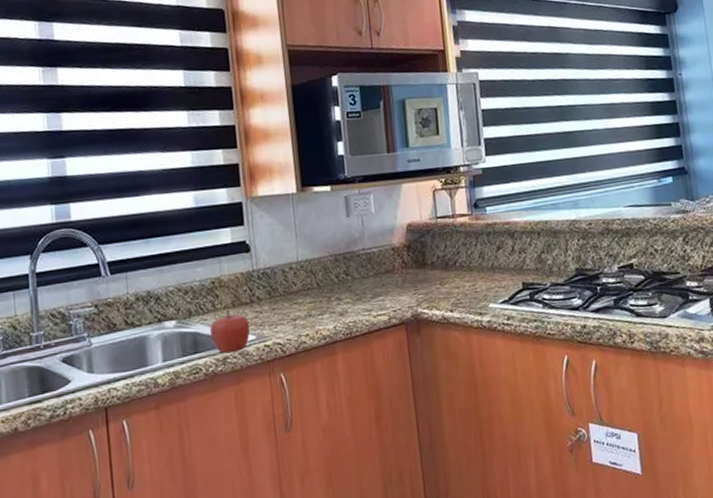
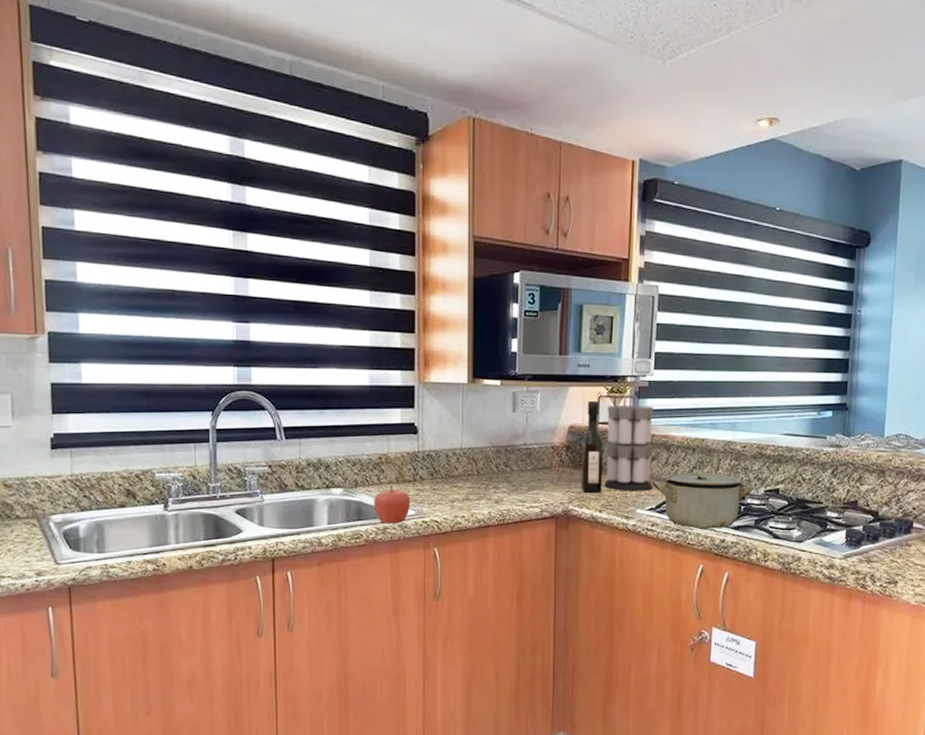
bottle: none [422,194,450,293] -> present [581,400,603,492]
spice rack: none [443,183,502,286] -> present [604,393,654,491]
cooking pot: none [501,255,606,317] -> present [652,472,753,529]

